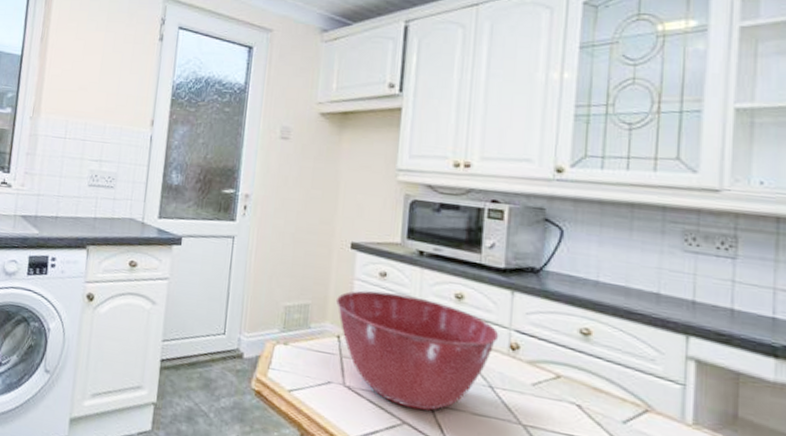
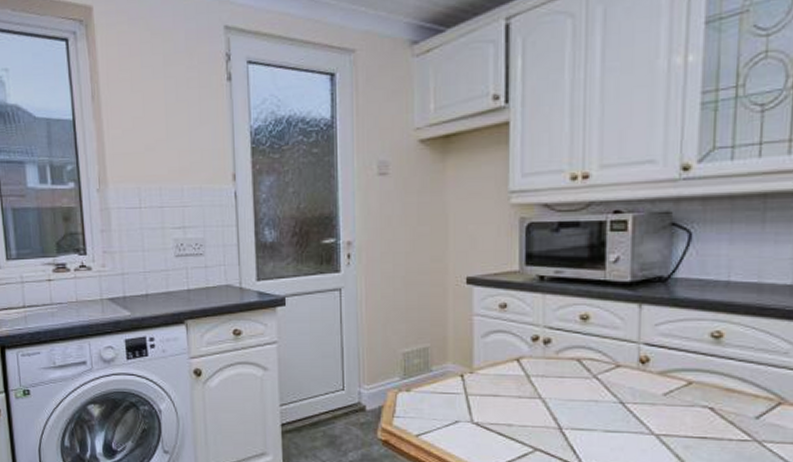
mixing bowl: present [336,290,499,411] -> none [457,324,628,435]

